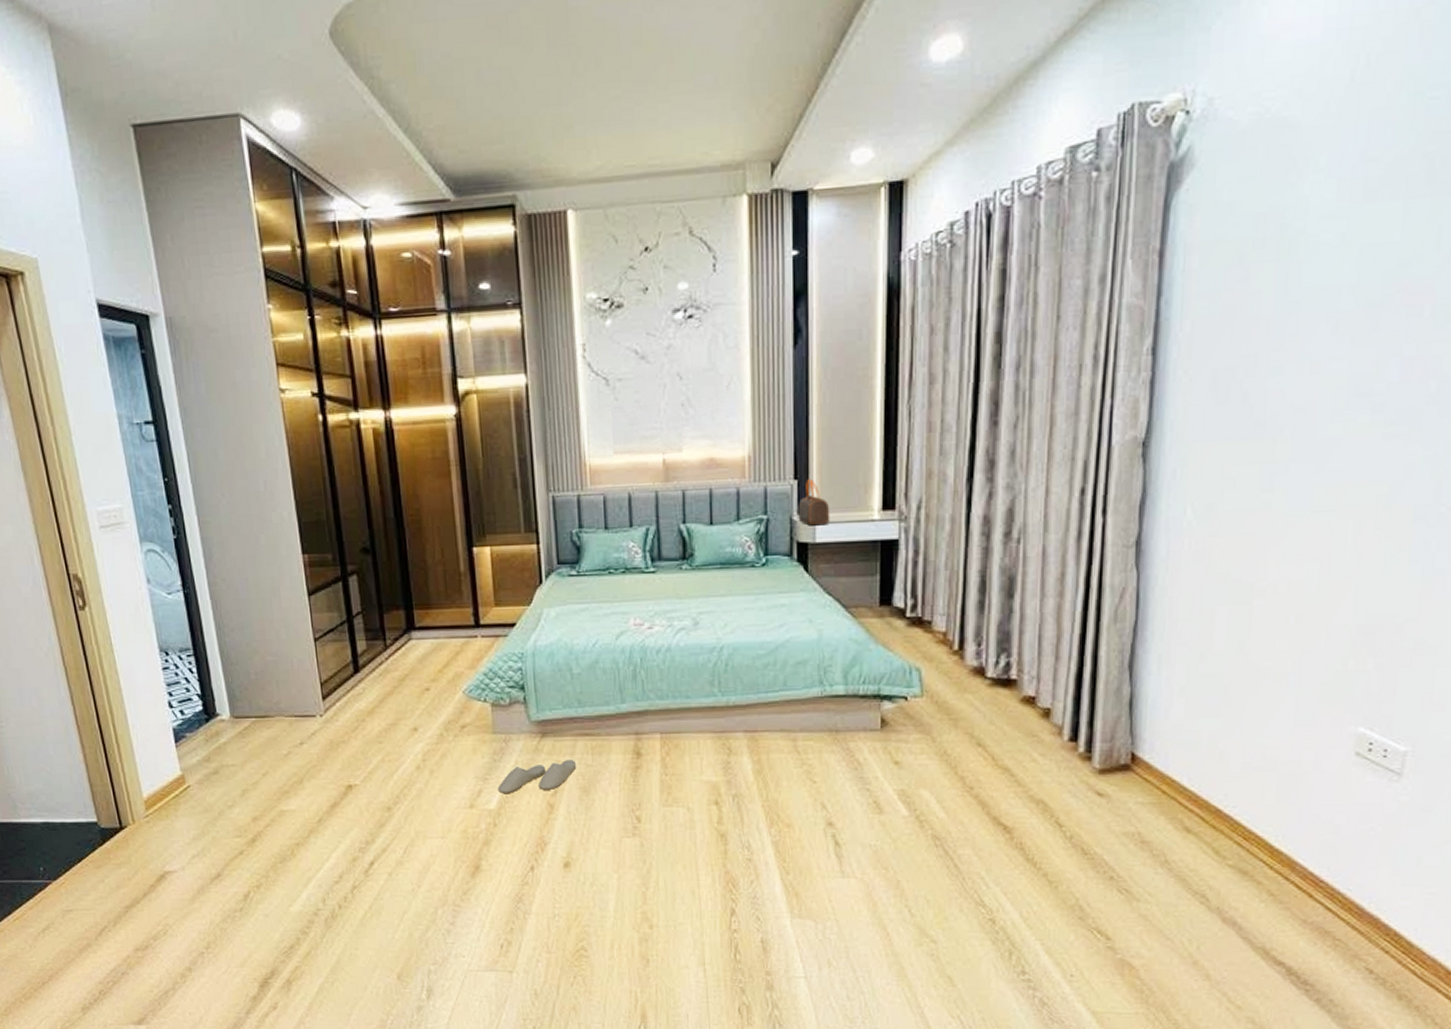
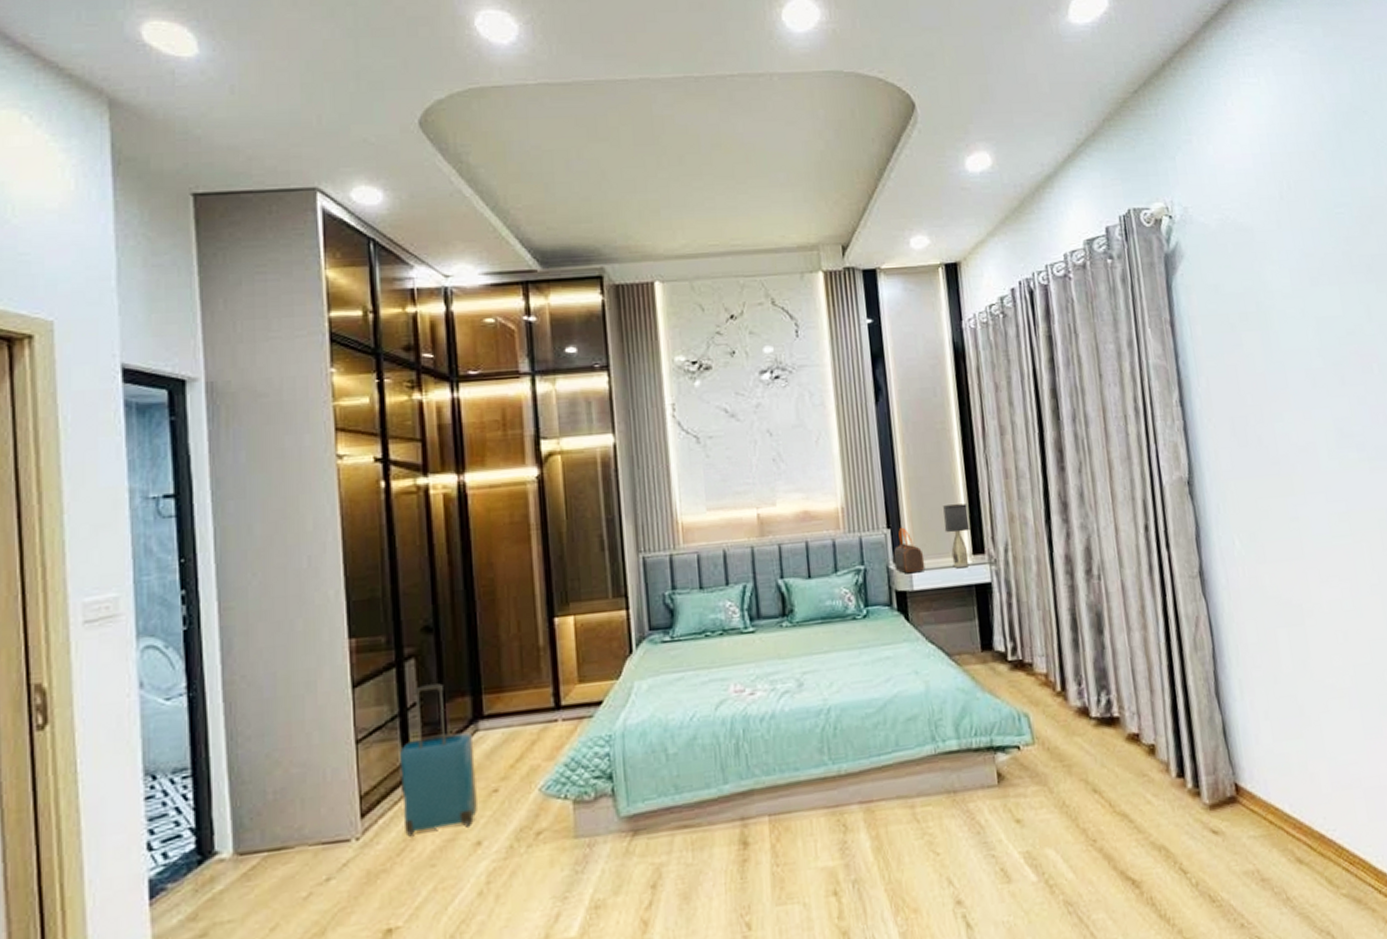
suitcase: none [349,597,413,718] -> present [400,683,477,837]
slippers: present [497,759,577,793] -> none [579,859,675,914]
table lamp: none [854,457,882,524] -> present [943,503,970,569]

